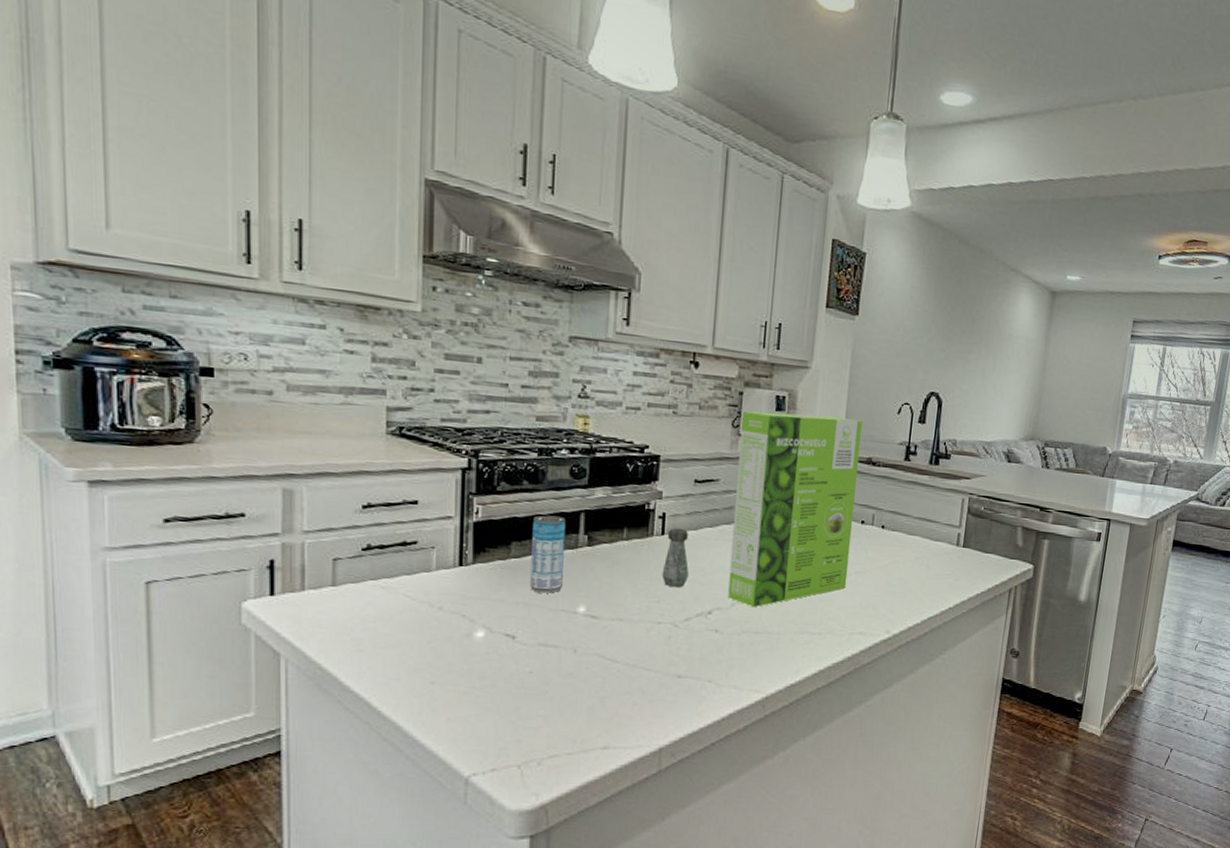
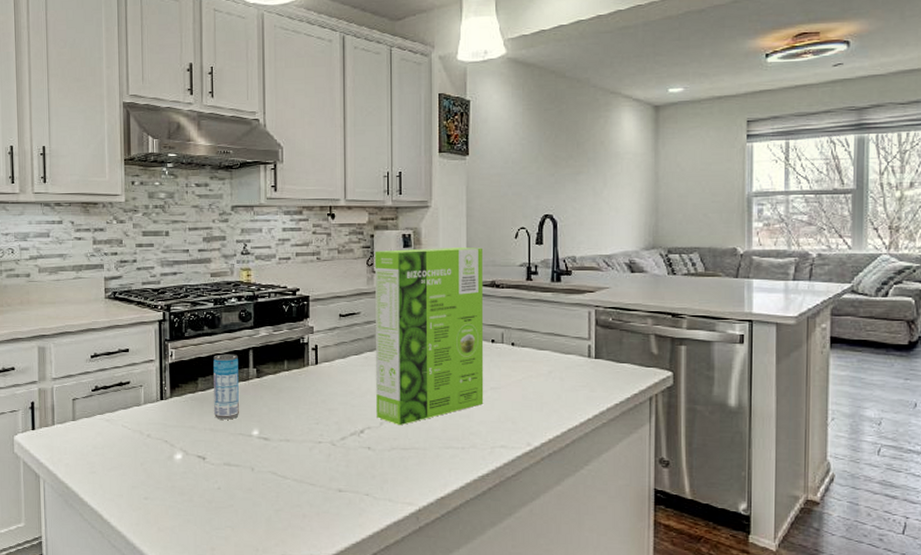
salt shaker: present [661,528,690,588] -> none [318,358,342,410]

